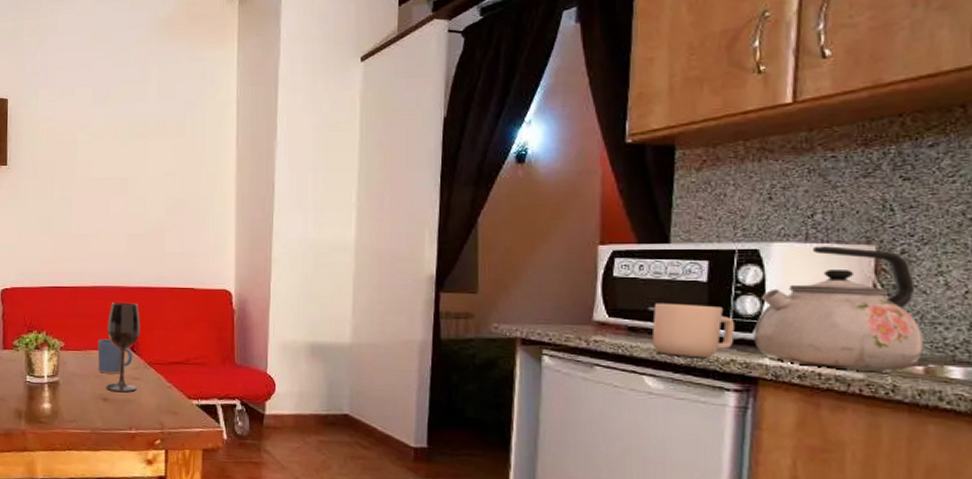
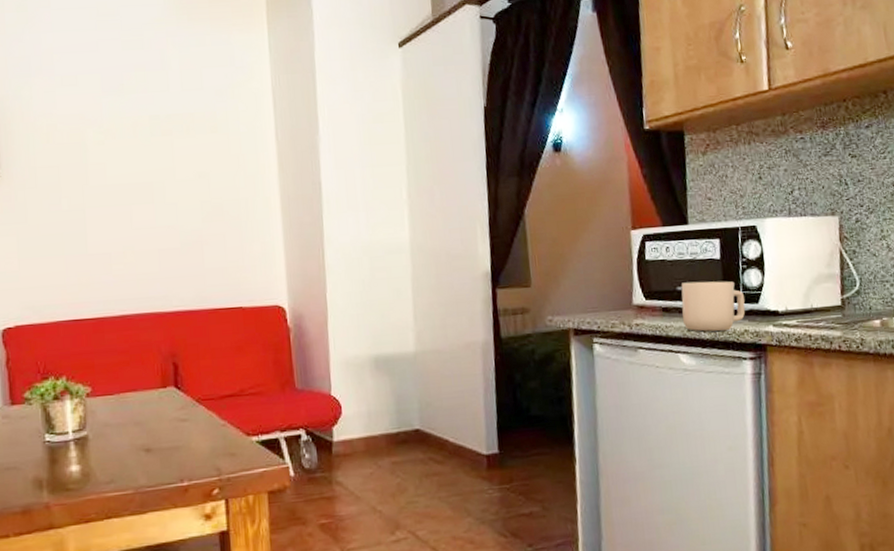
mug: present [97,338,133,374] -> none [132,376,178,419]
wine glass: present [106,303,141,393] -> none [143,330,186,440]
kettle: present [753,246,923,372] -> none [759,219,879,330]

